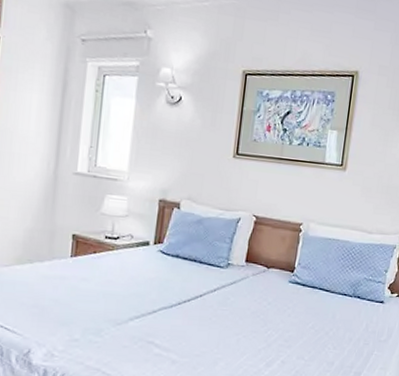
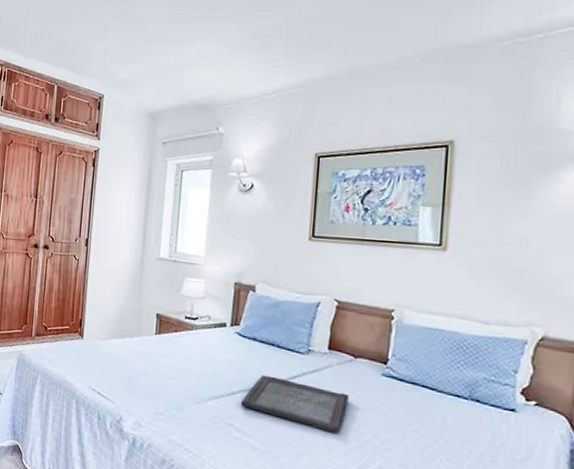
serving tray: none [161,290,261,338] -> present [240,374,349,434]

